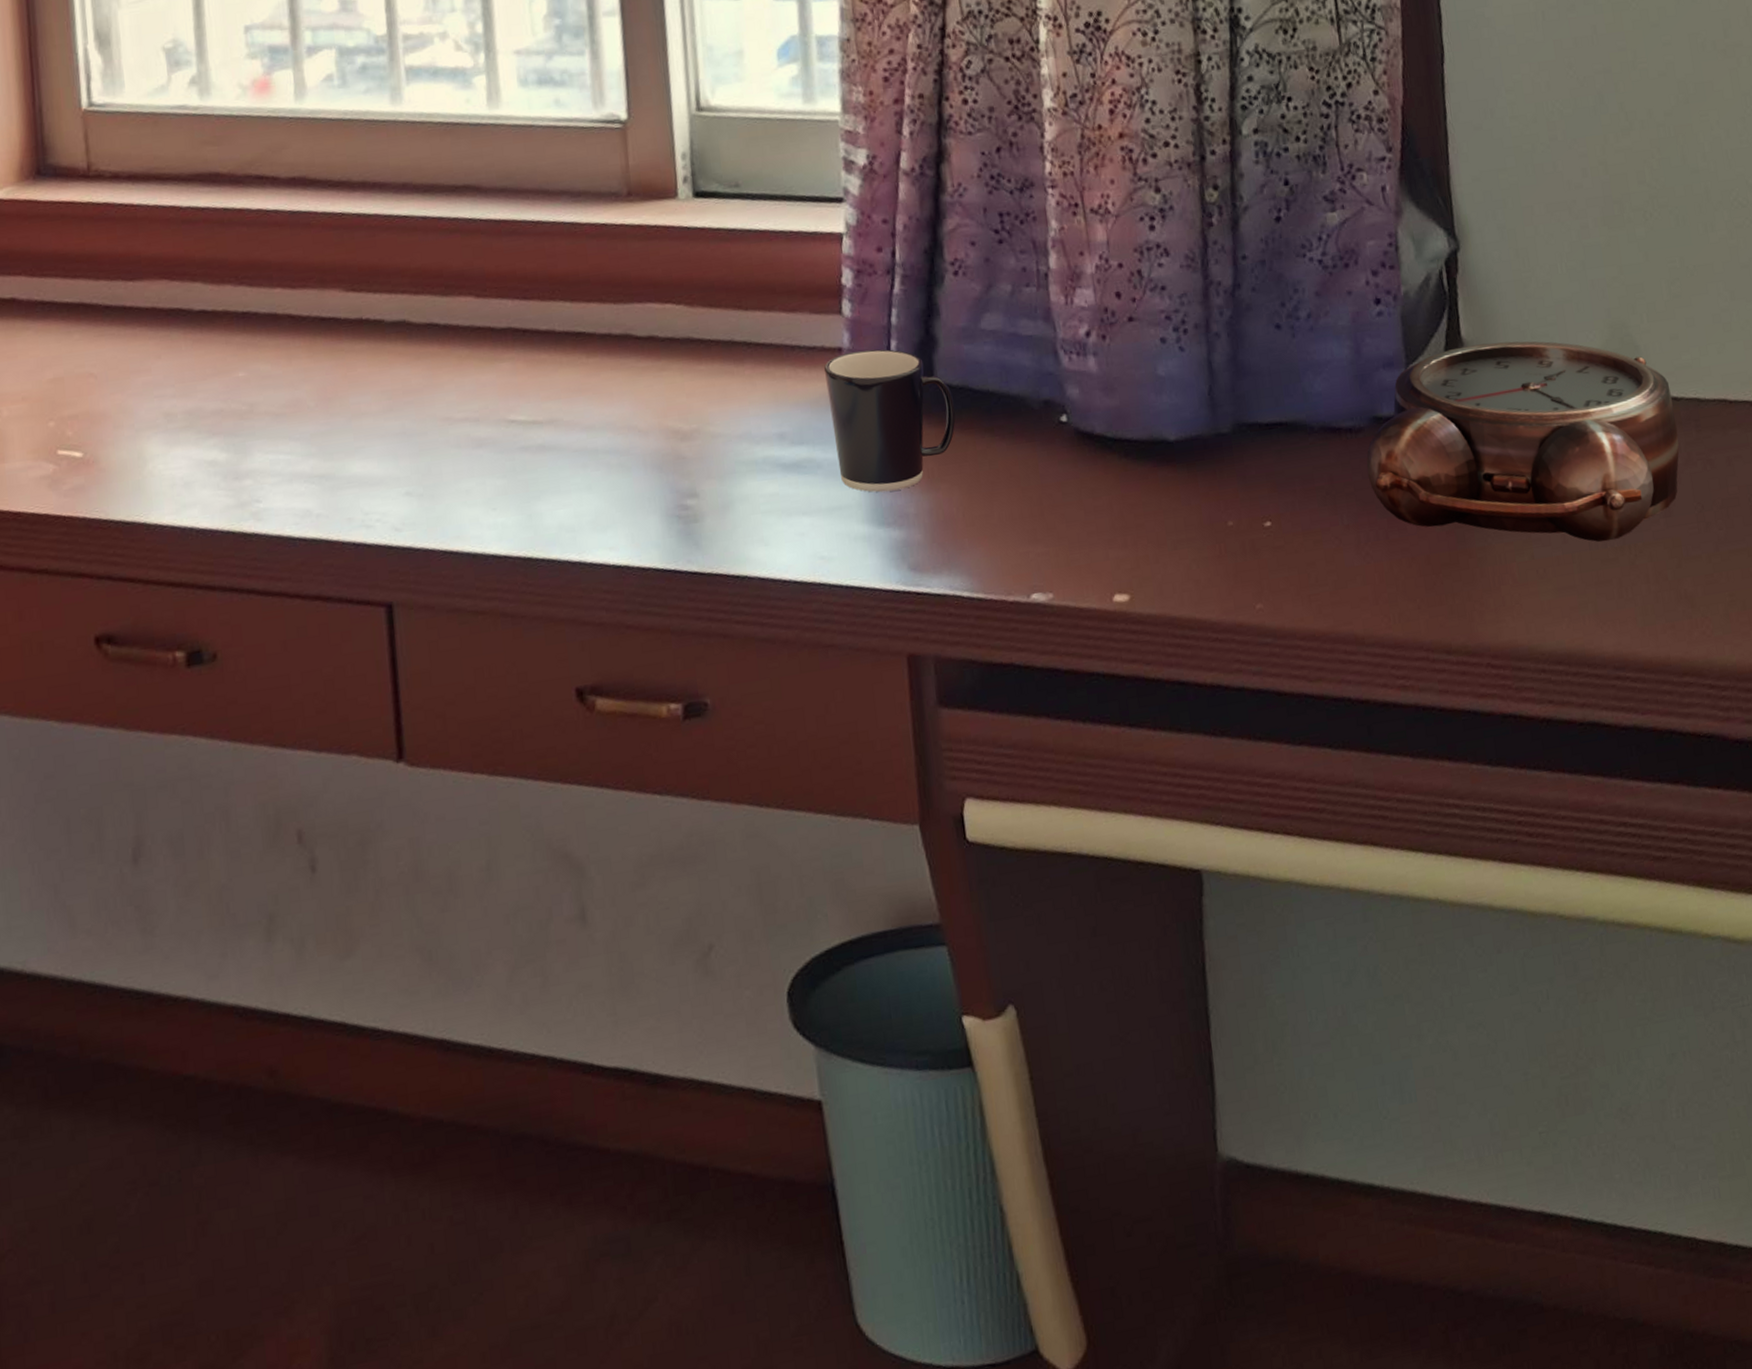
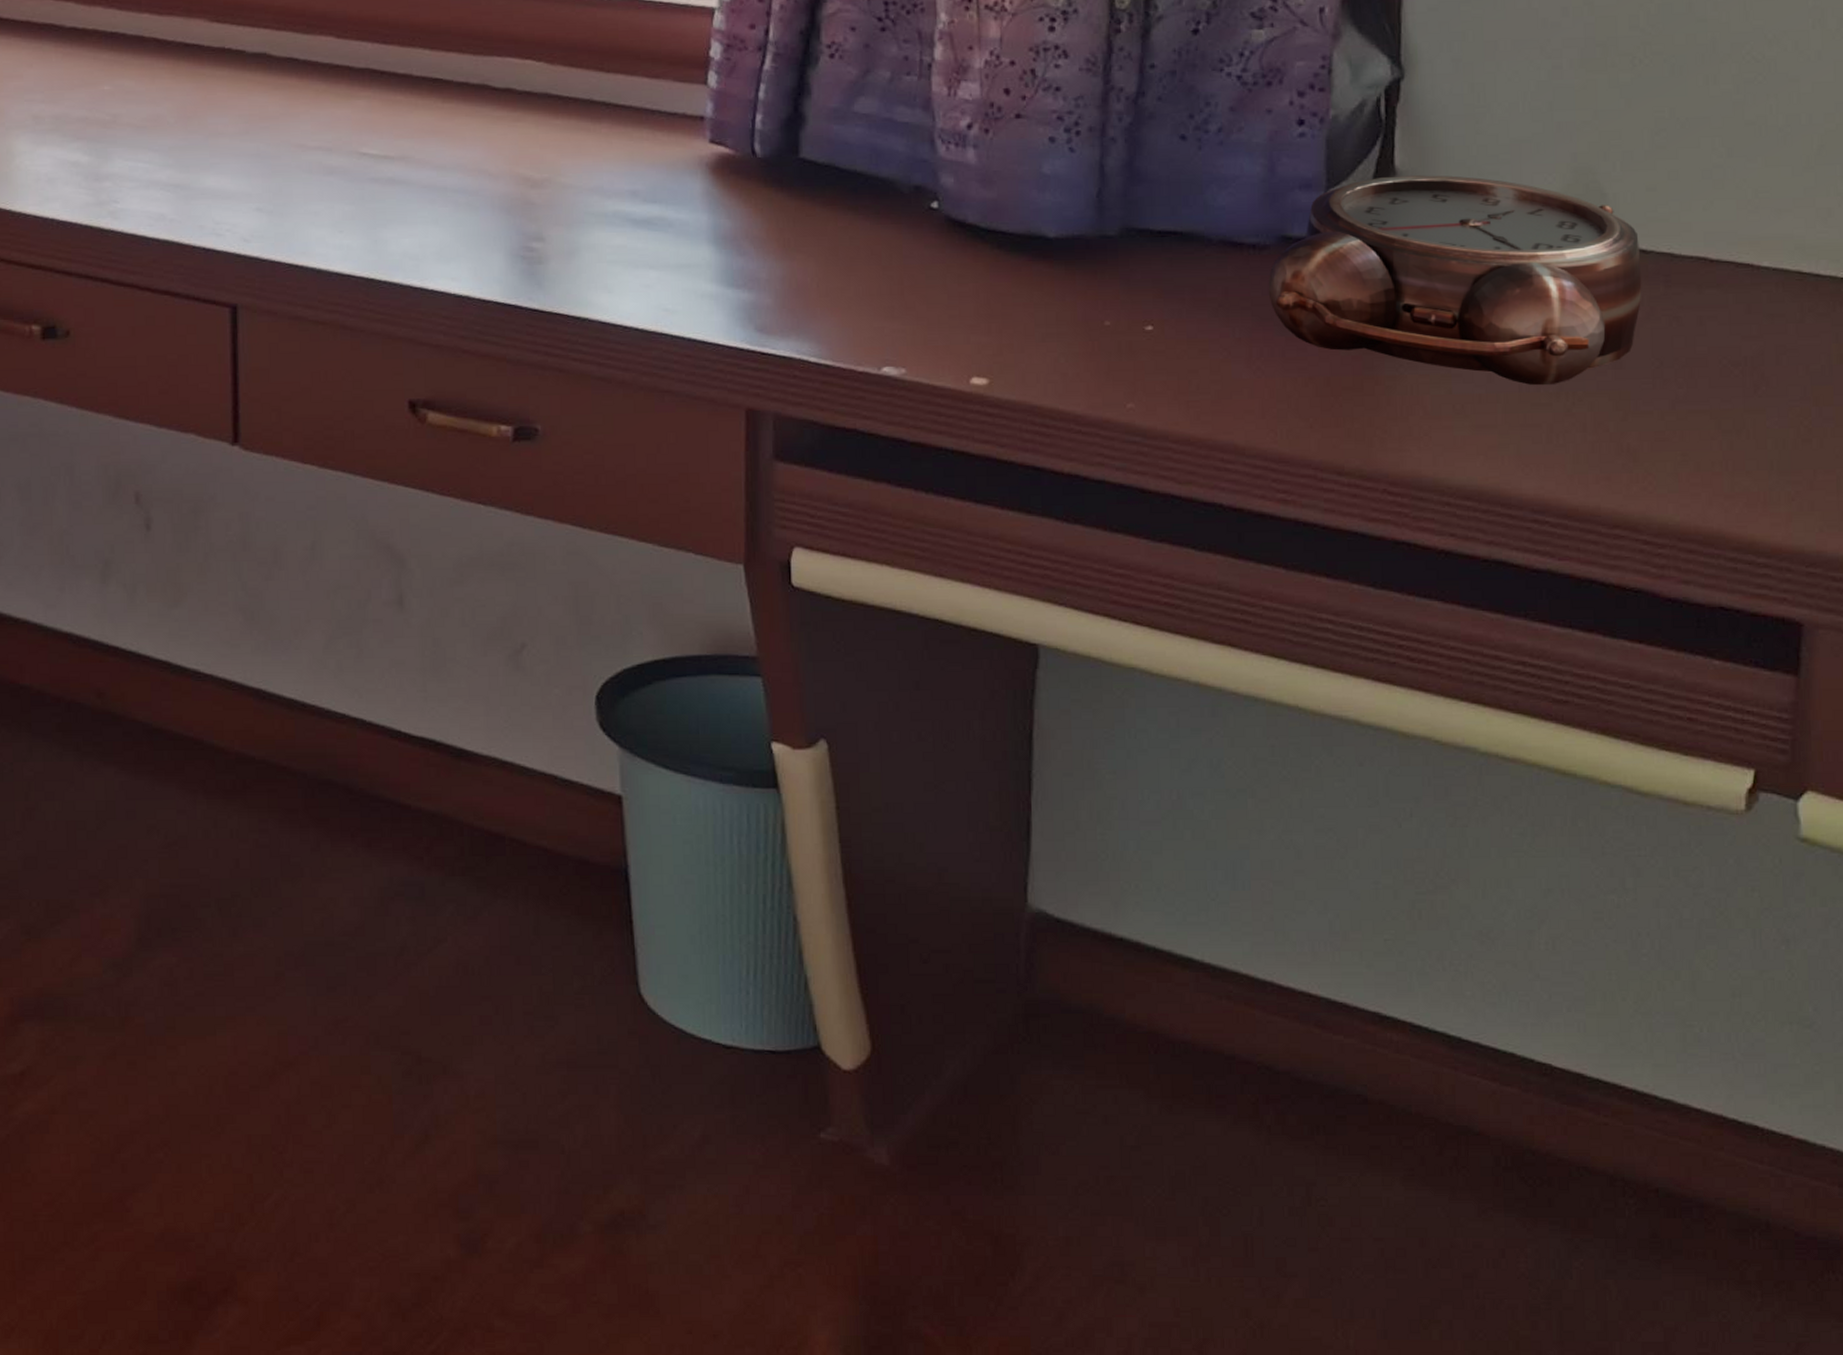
mug: present [824,349,956,493] -> none [684,120,819,256]

